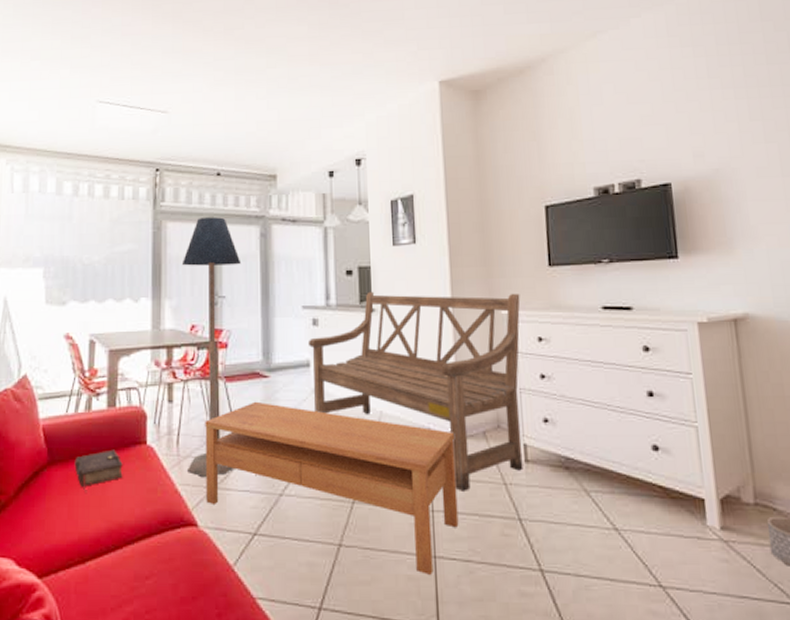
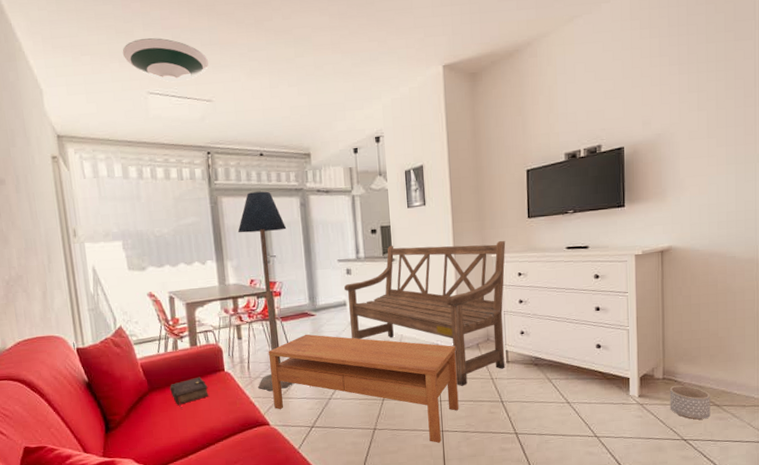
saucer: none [75,44,169,91] -> present [122,38,209,83]

